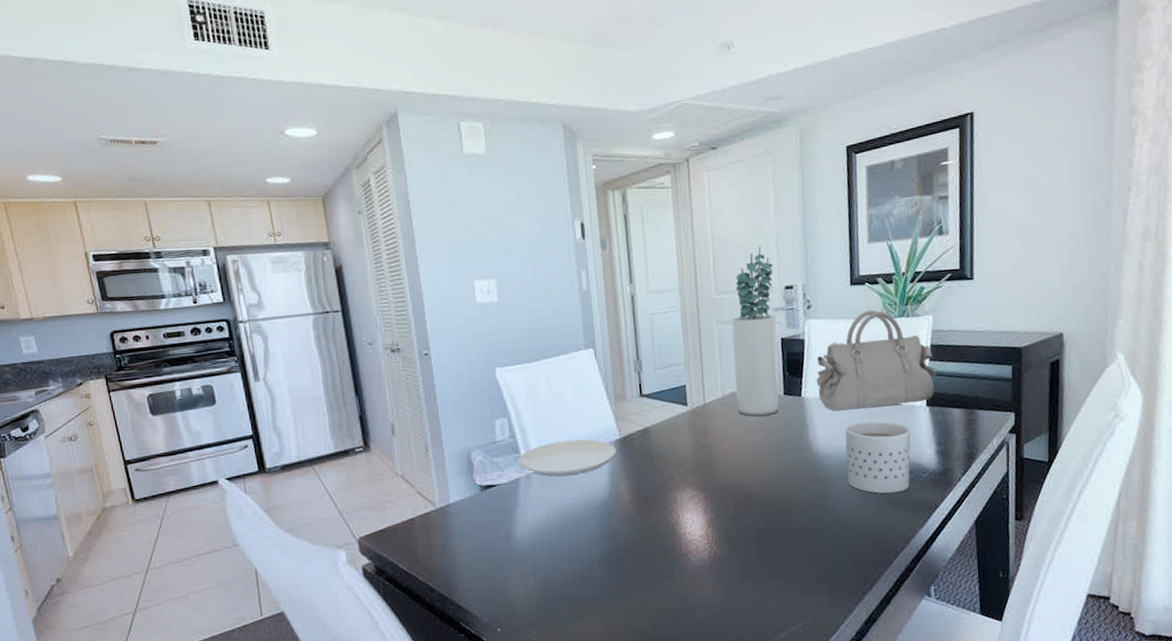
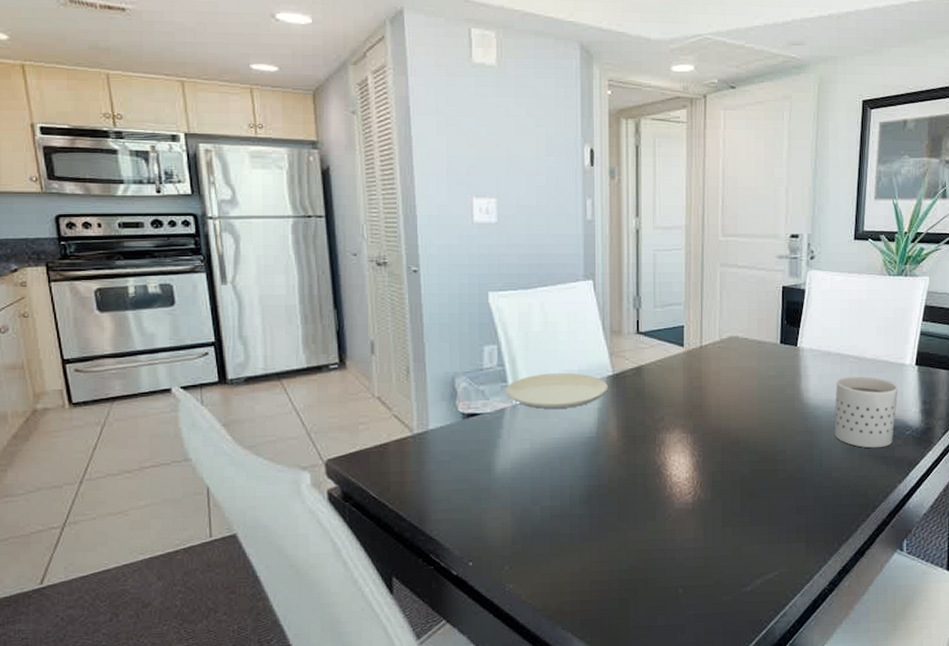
vase: present [732,246,780,417] -> none [733,191,780,363]
shoulder bag: present [817,310,937,411] -> none [814,266,928,363]

